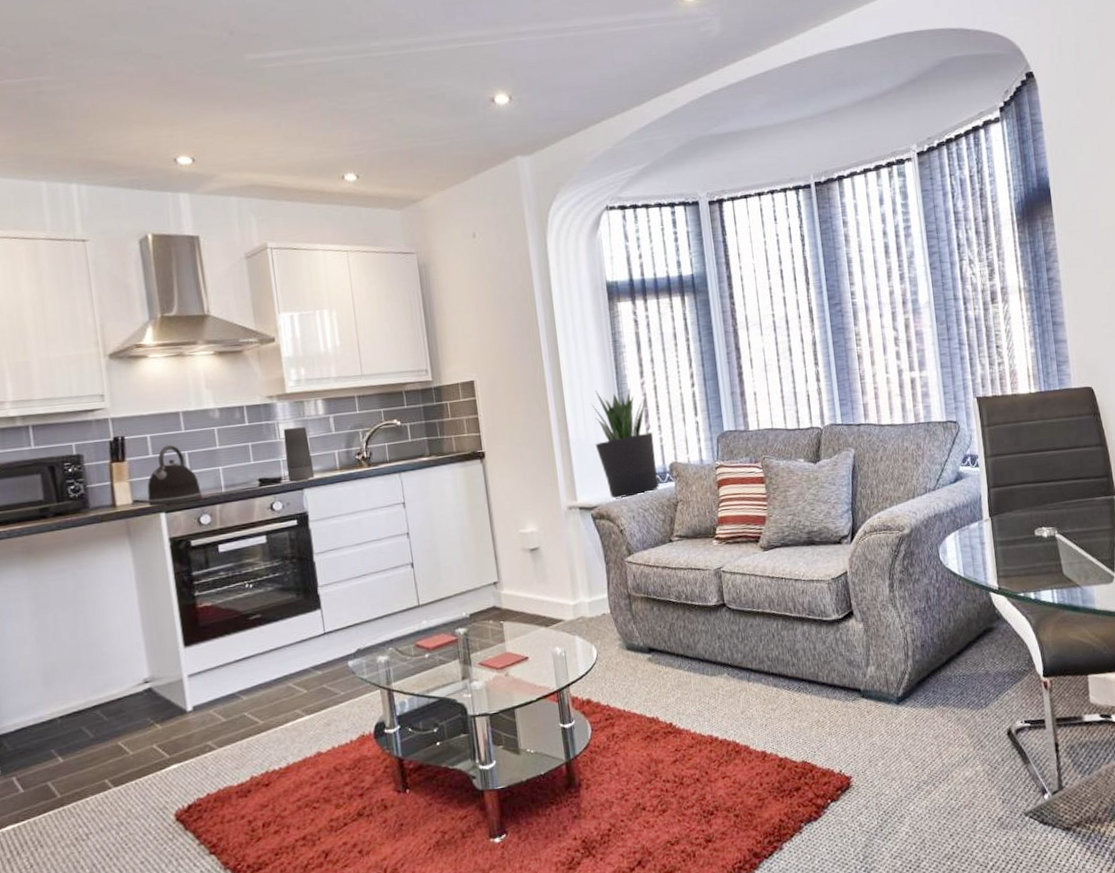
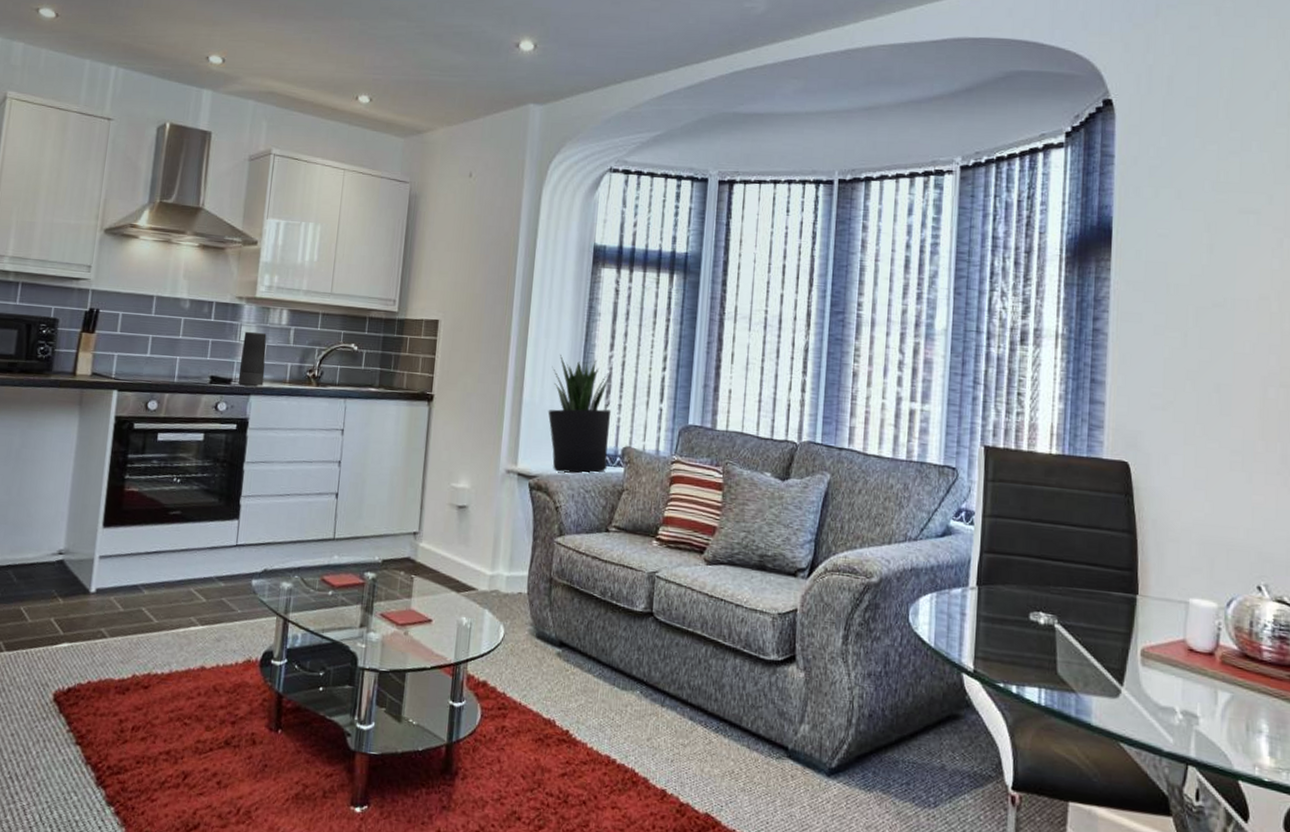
kettle: present [147,444,203,507] -> none [104,325,156,386]

